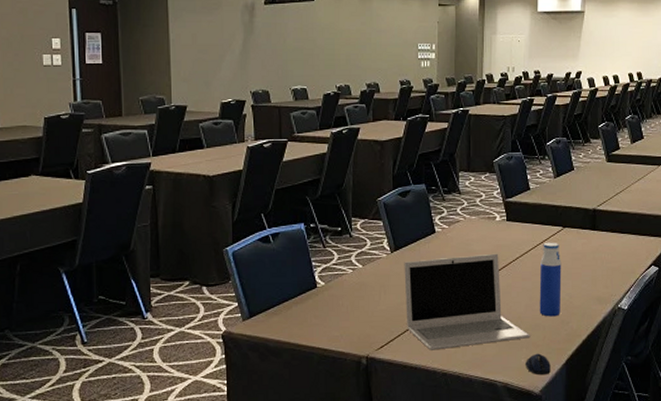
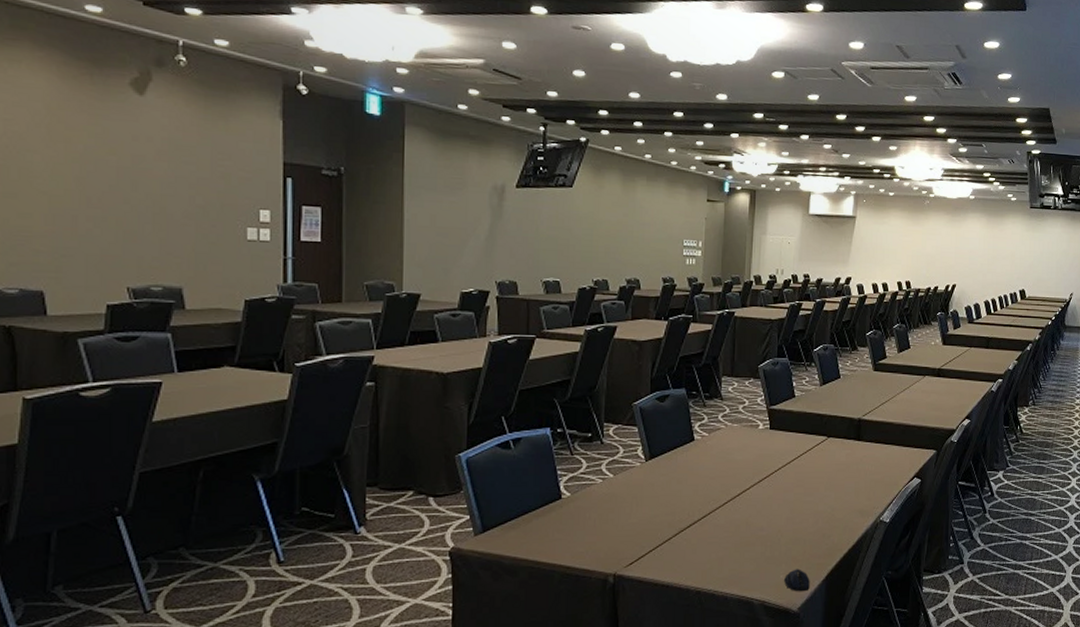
laptop: present [404,253,531,350] -> none [659,463,790,567]
water bottle: present [539,242,562,317] -> none [800,452,825,530]

